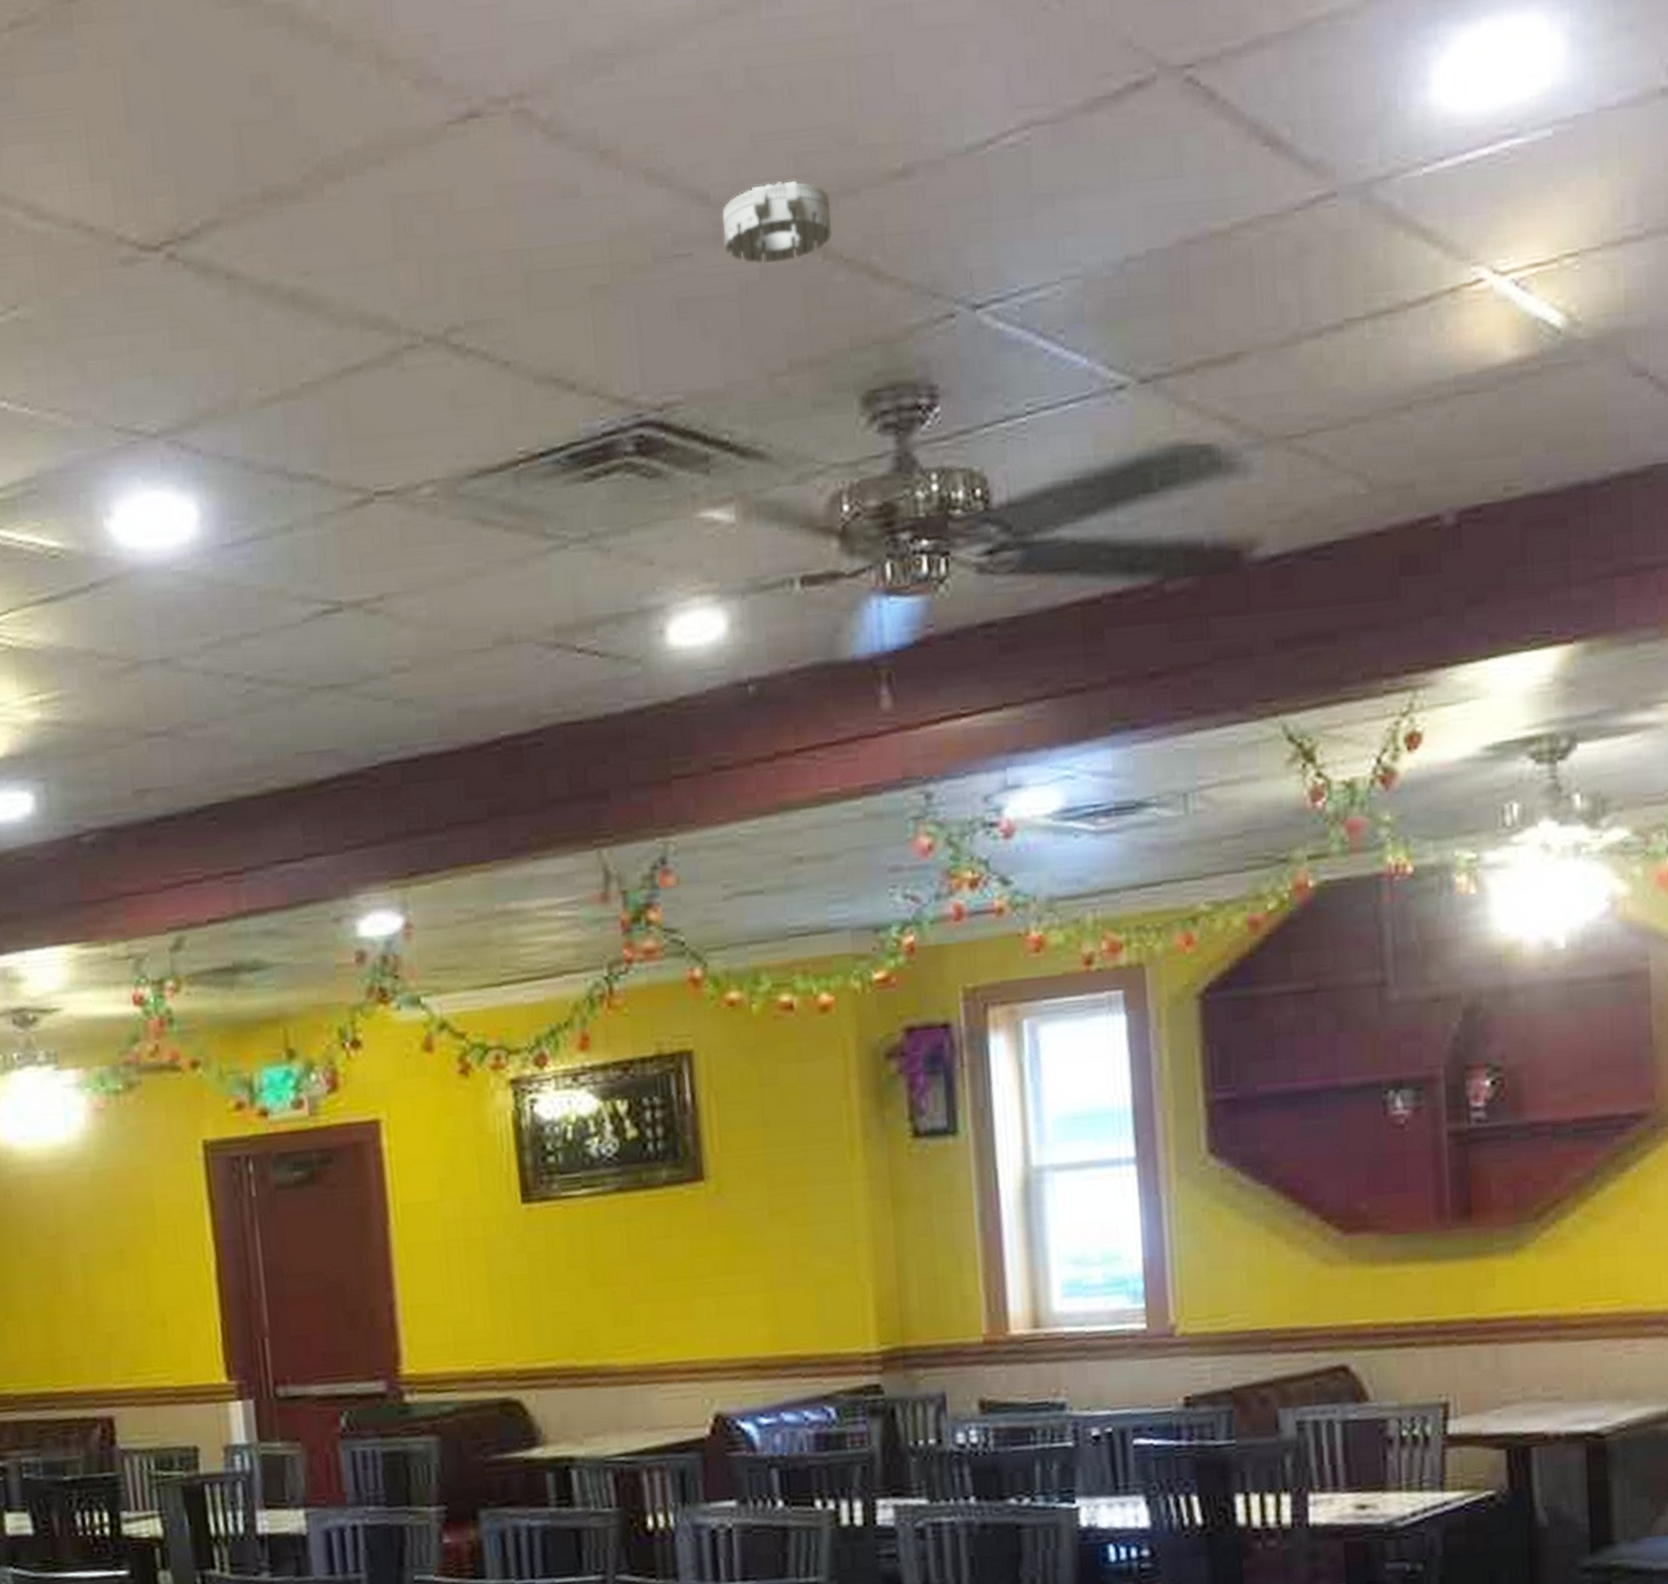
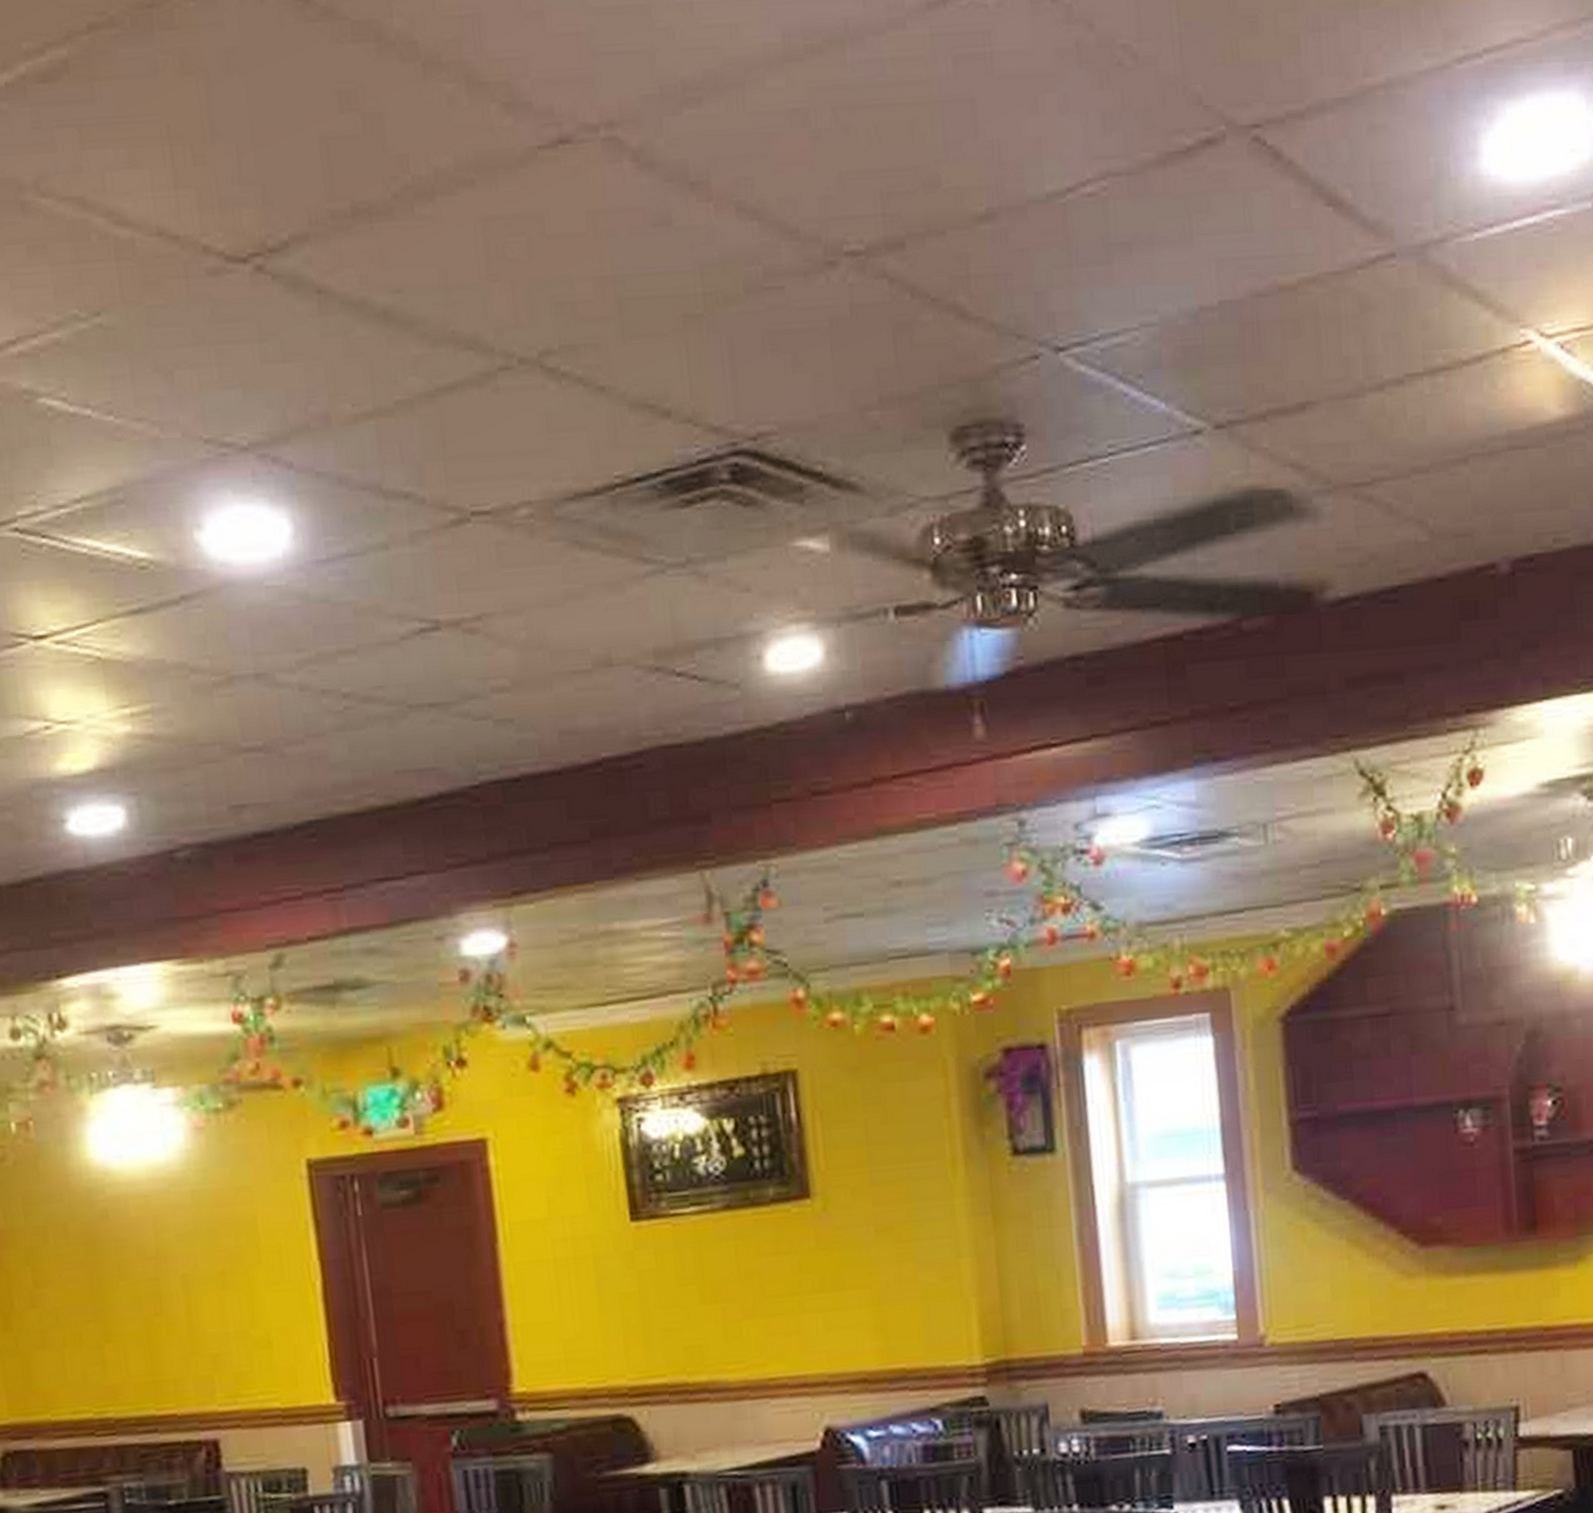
smoke detector: present [722,180,832,264] -> none [811,219,919,299]

